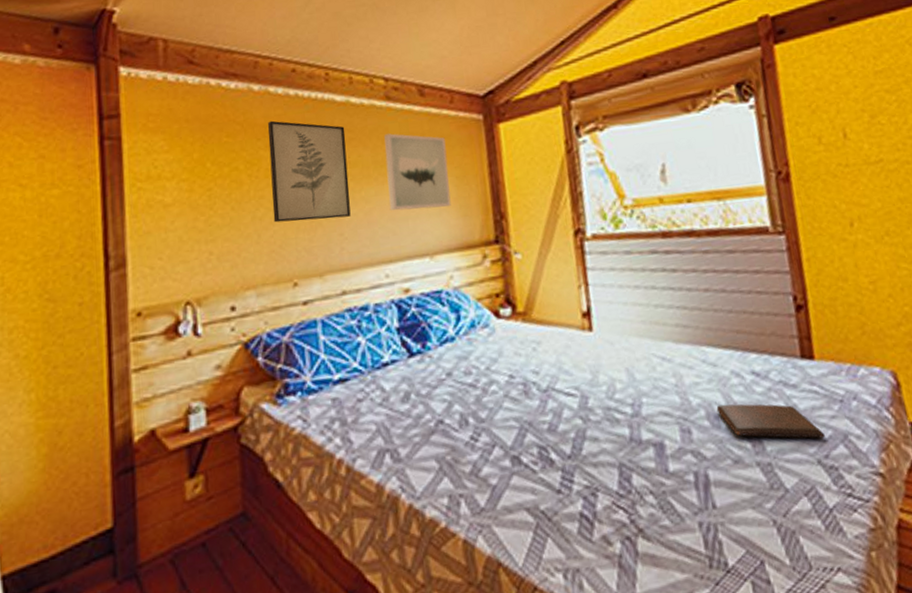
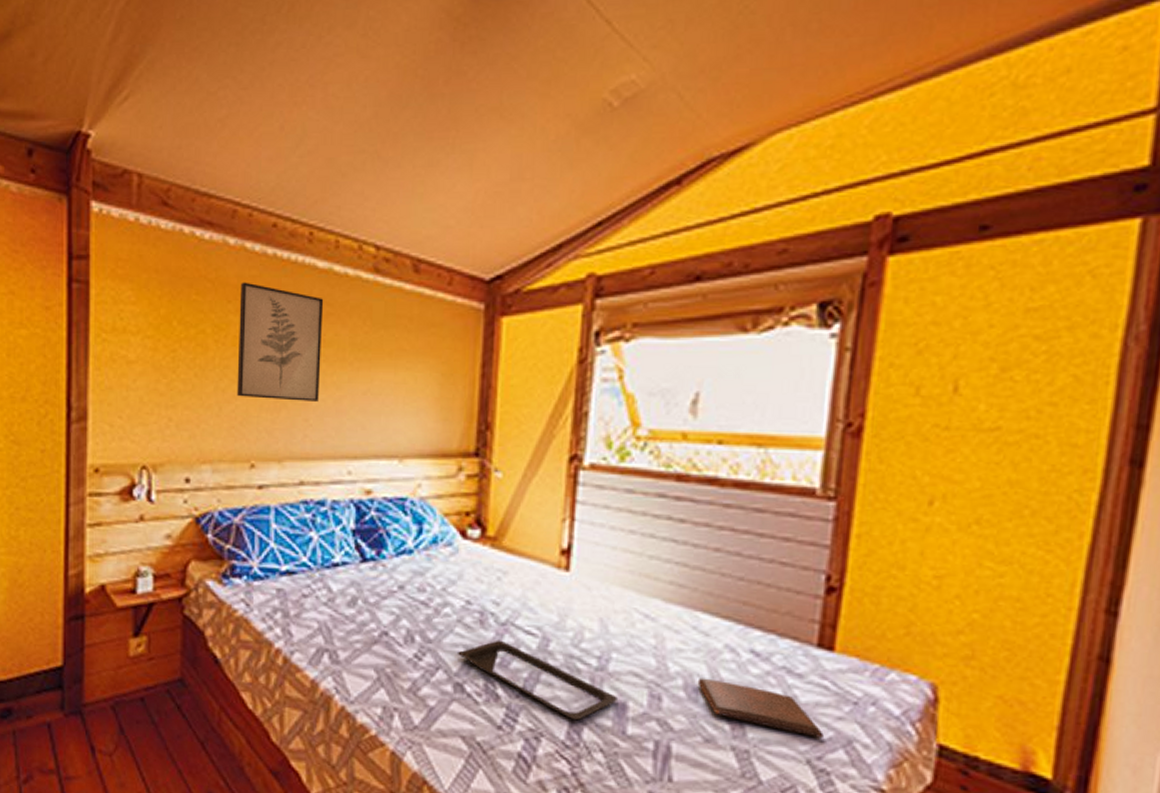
wall art: present [384,133,451,211] -> none [361,313,436,407]
serving tray: none [510,406,656,469] -> present [458,640,619,721]

